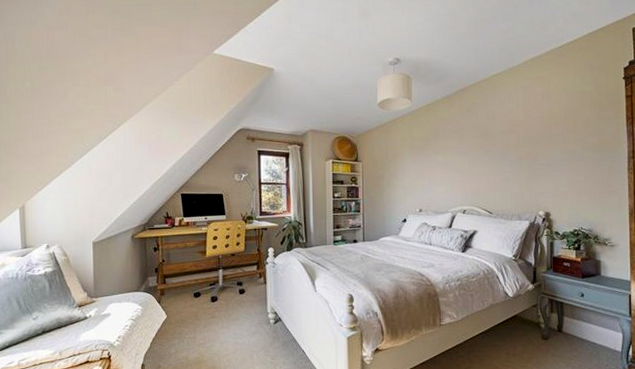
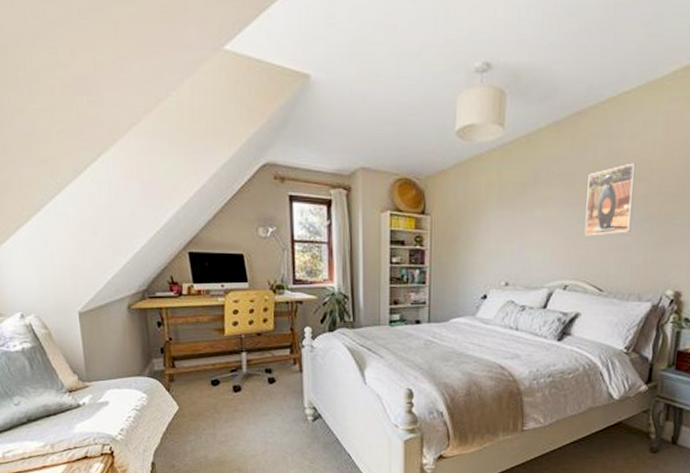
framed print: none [474,122,509,174] -> present [584,163,636,236]

